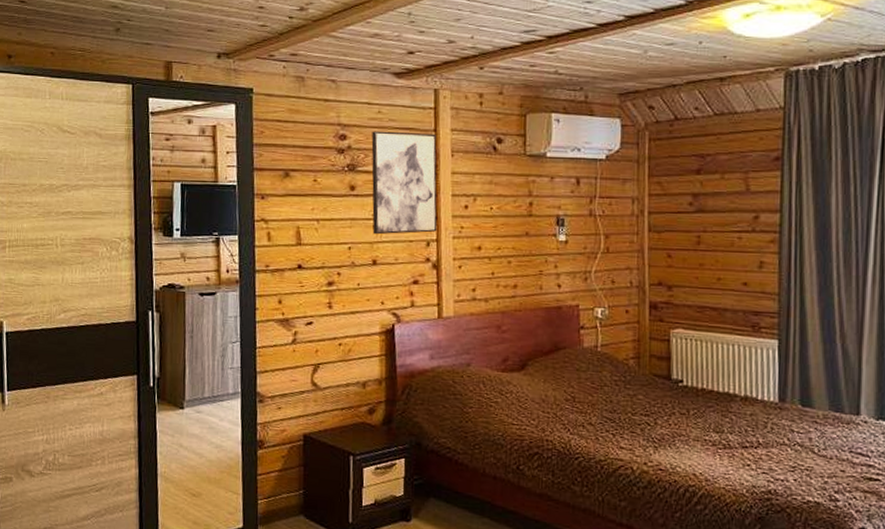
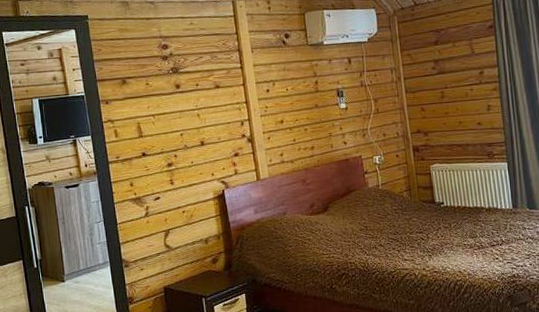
wall art: present [371,131,438,235] -> none [187,36,248,121]

